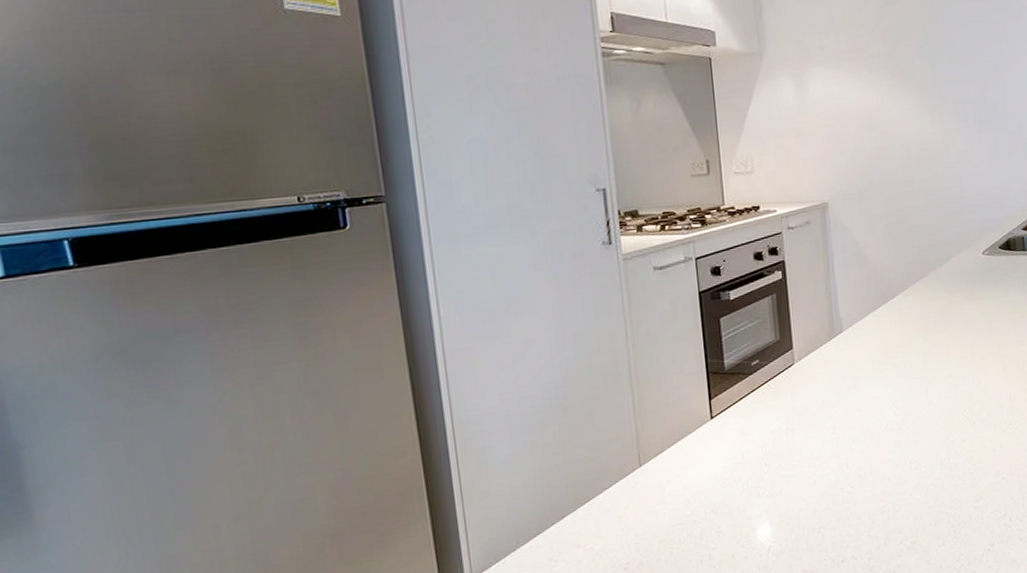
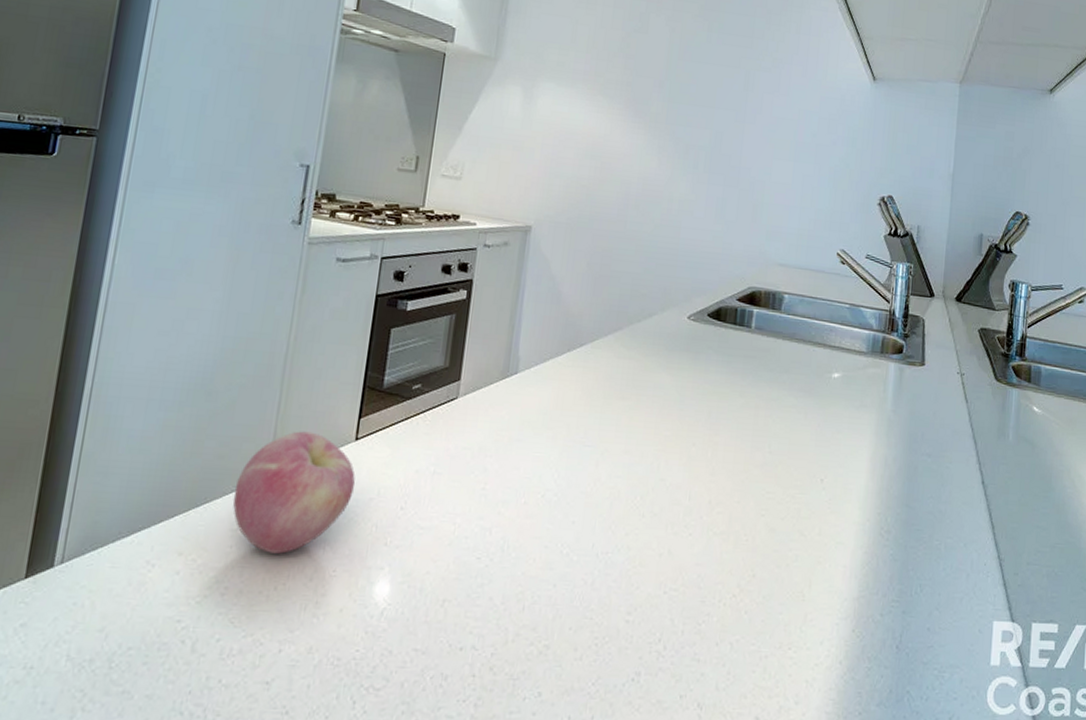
apple: none [612,420,720,527] -> present [232,431,355,554]

